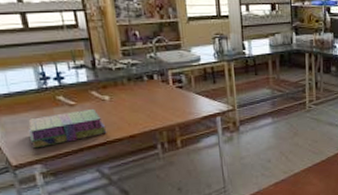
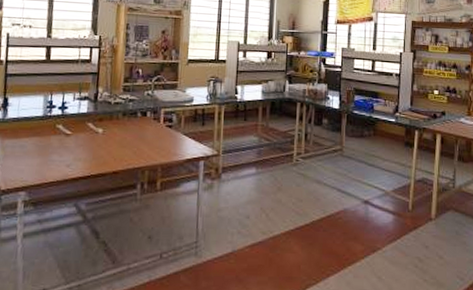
stack of books: present [27,108,107,149] -> none [22,140,94,175]

